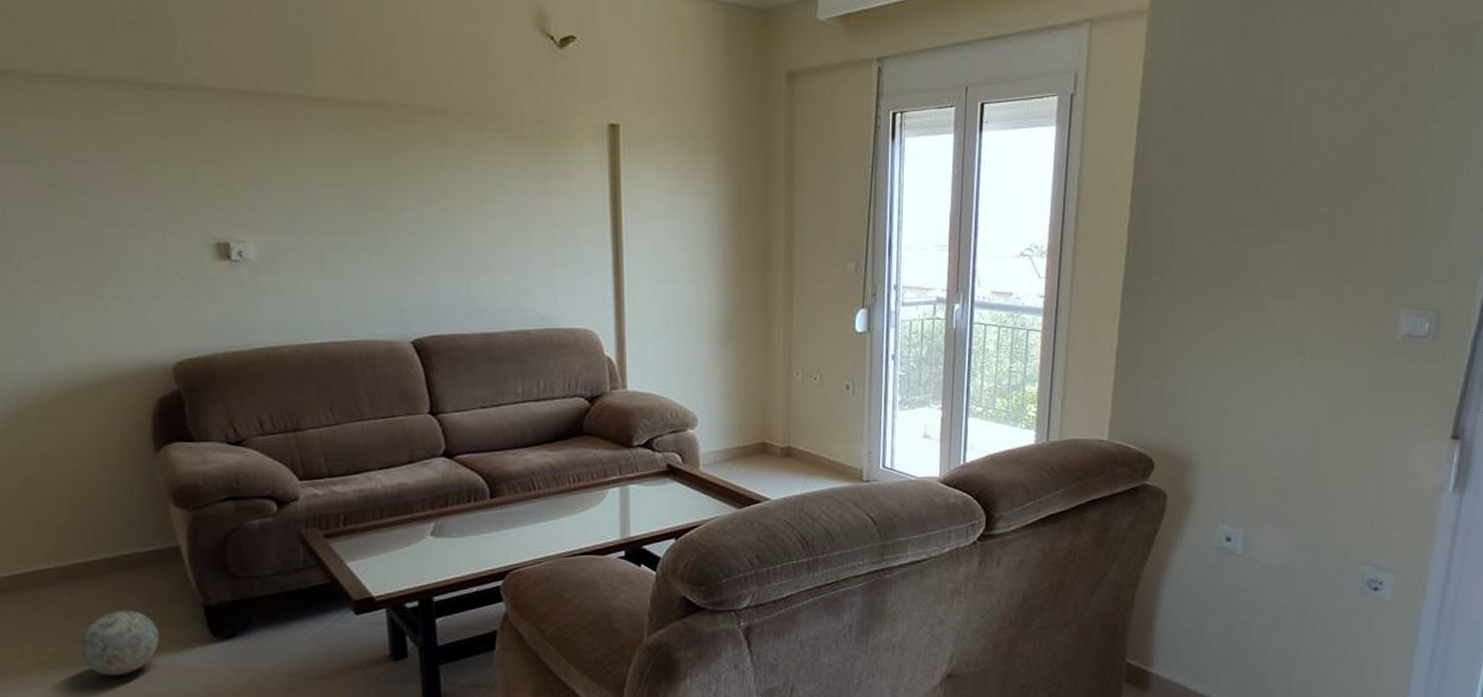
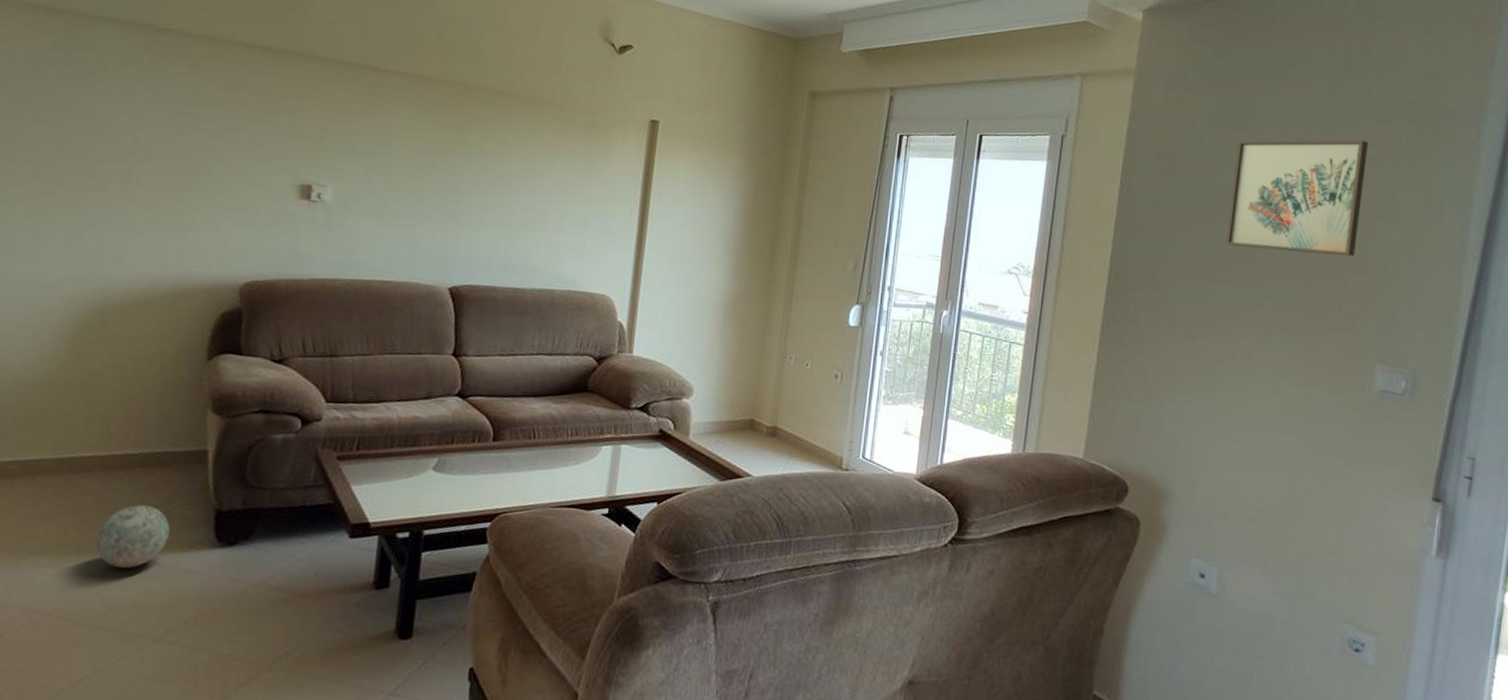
wall art: none [1248,66,1399,199] -> present [1225,139,1368,256]

